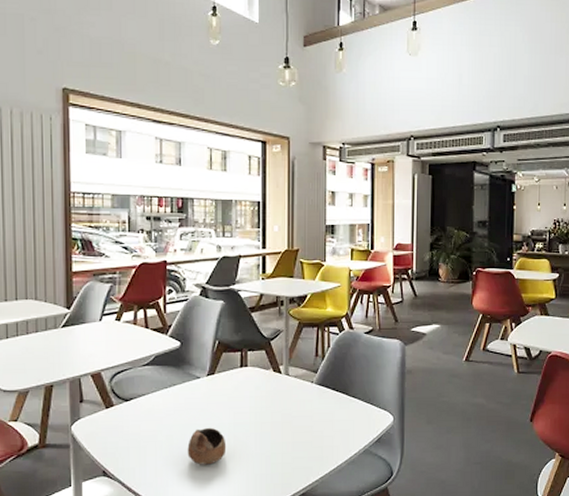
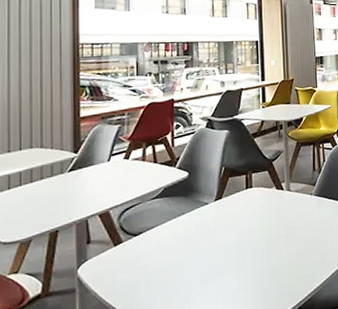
cup: present [187,427,227,465] -> none [197,249,236,288]

